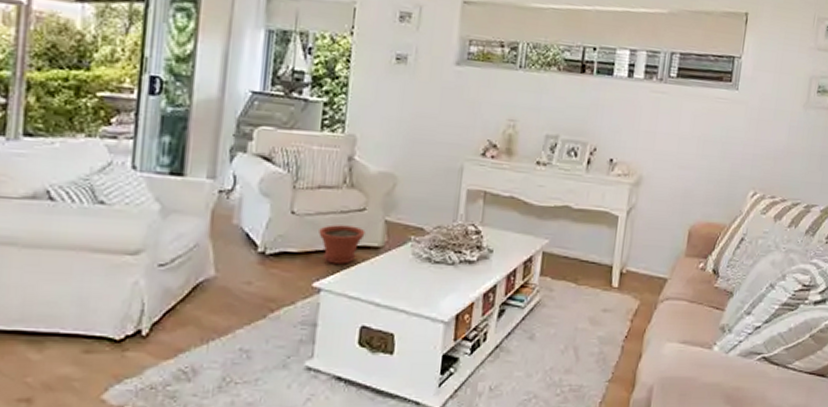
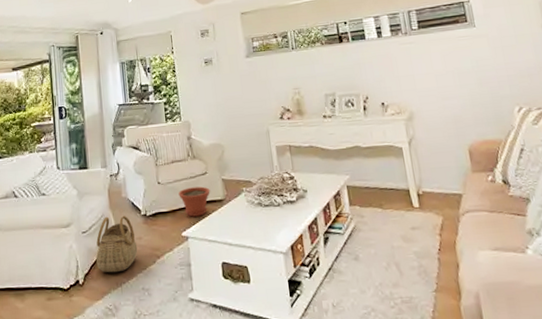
basket: none [173,247,243,325] -> present [95,215,138,273]

